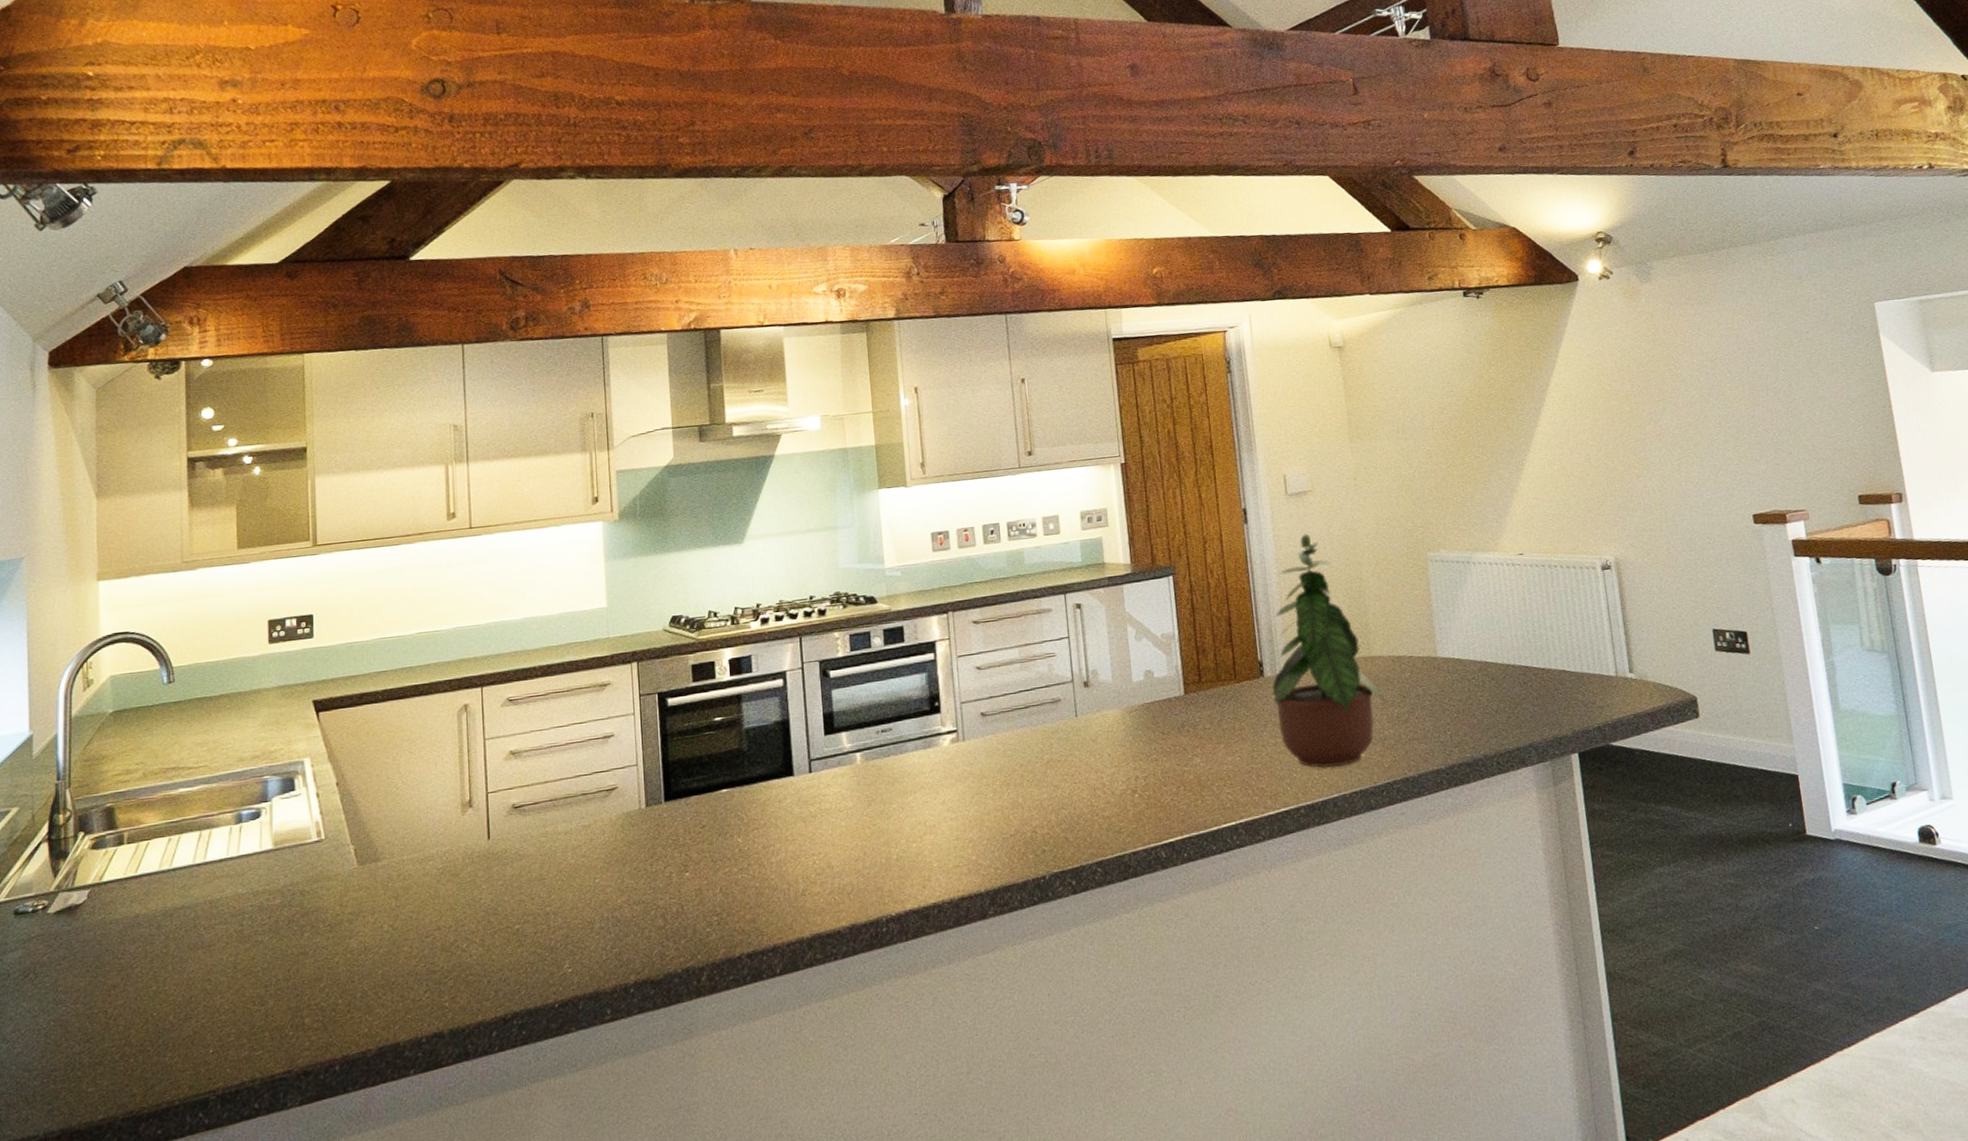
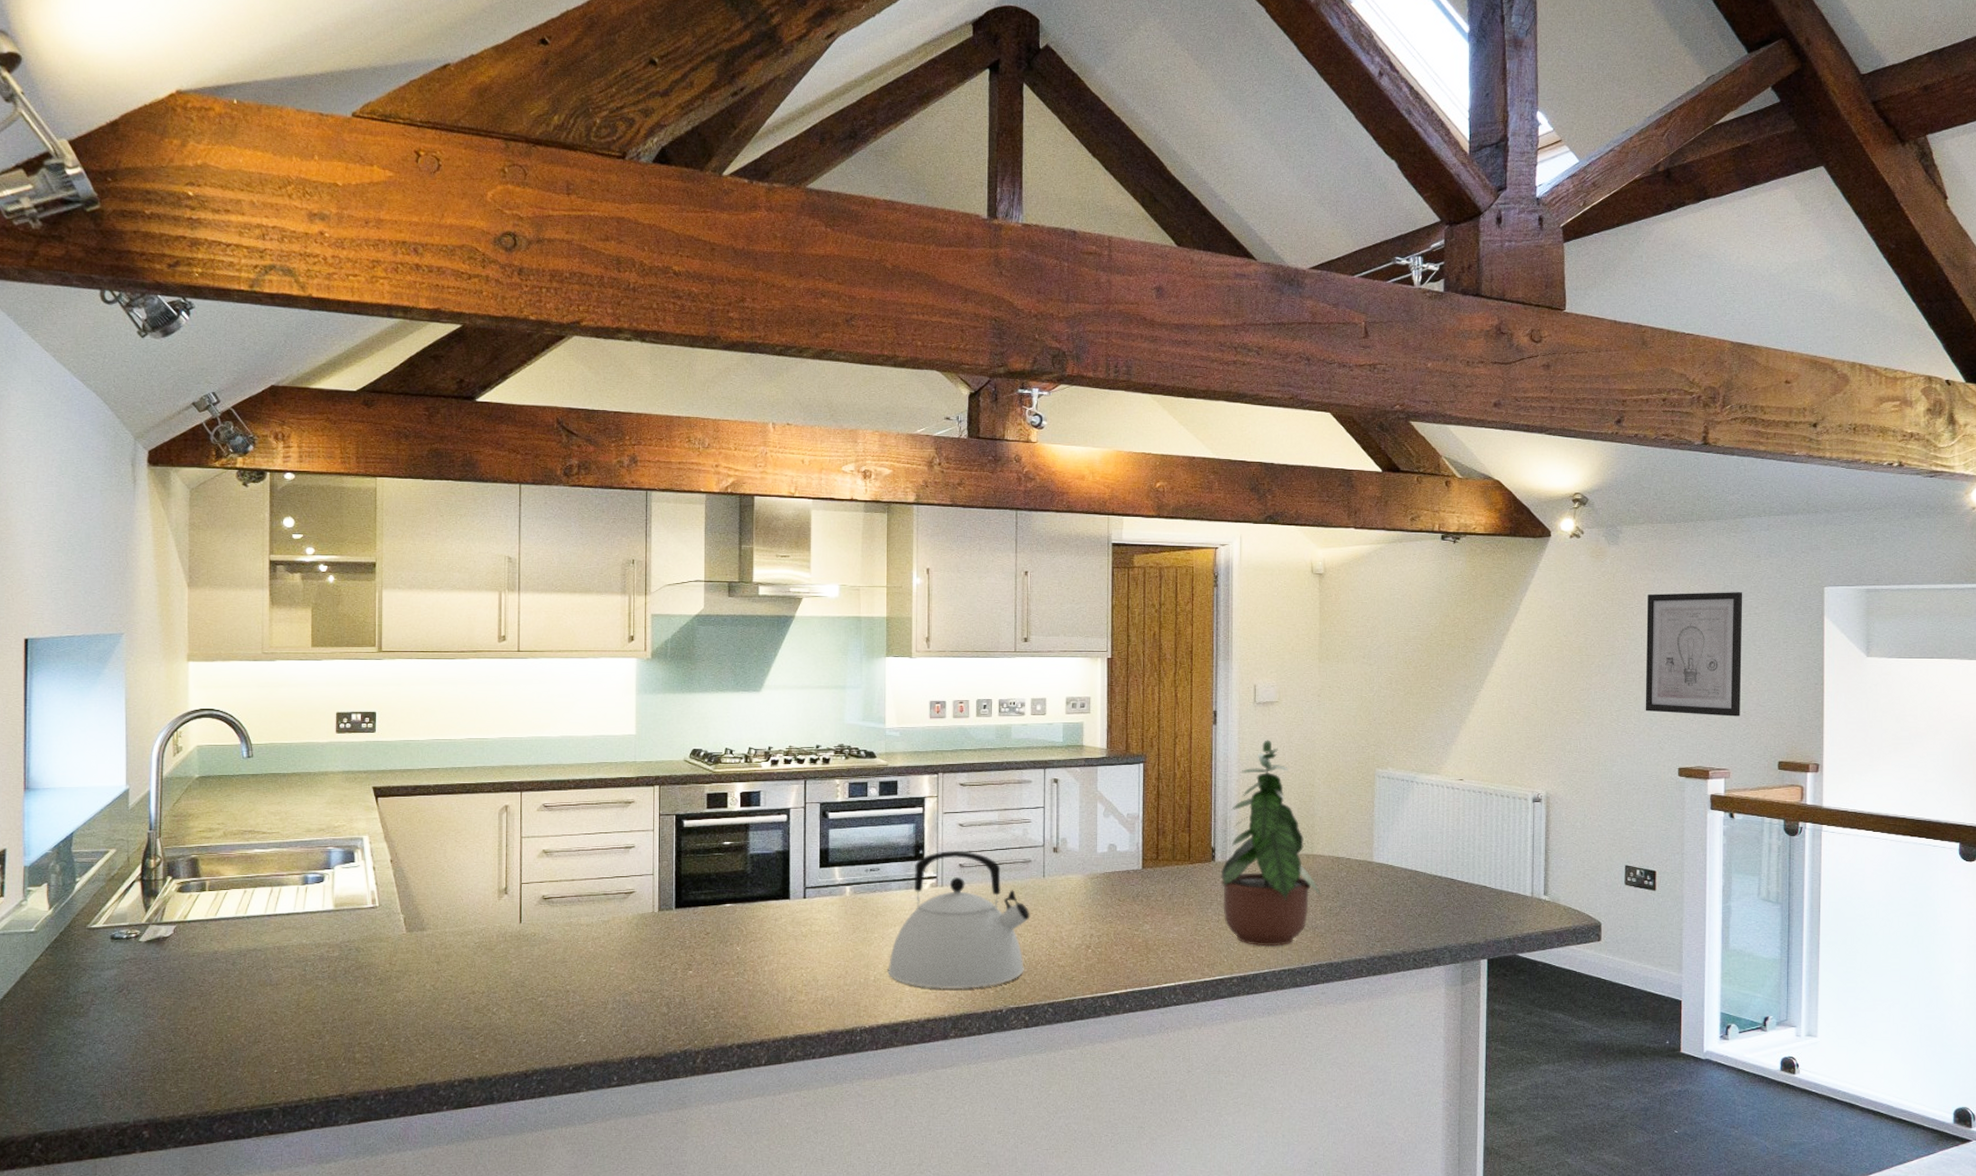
kettle: none [911,696,1066,862] -> present [888,850,1030,990]
wall art: none [1690,317,1809,457] -> present [1645,592,1743,717]

